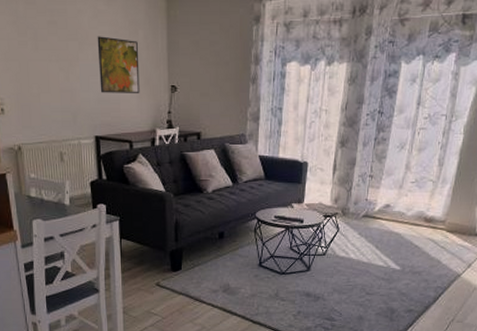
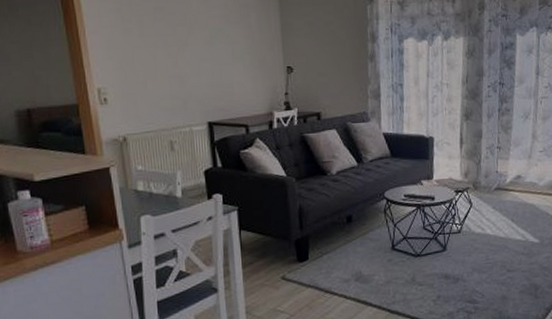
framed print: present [97,36,140,93] -> none [207,20,254,78]

